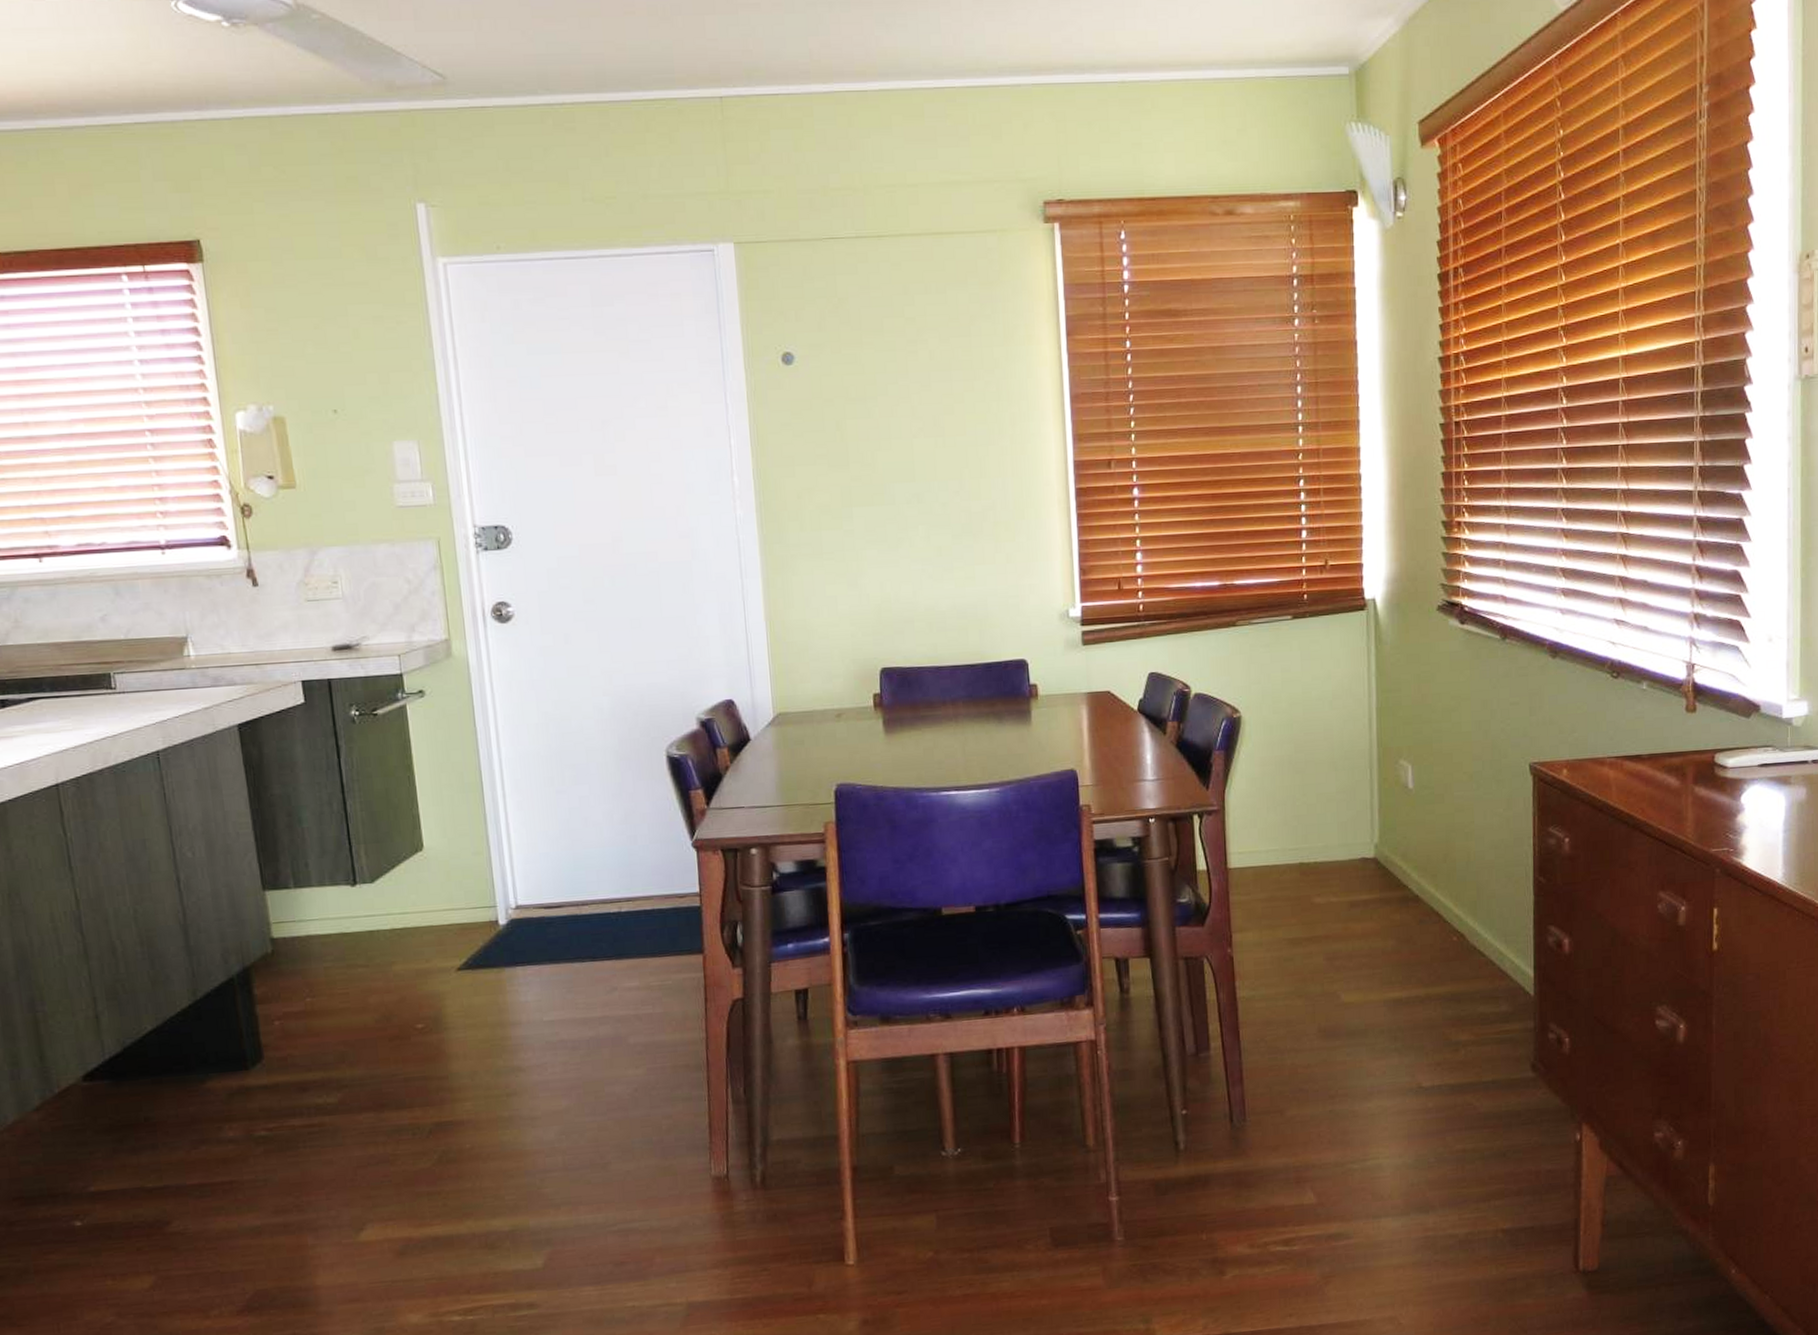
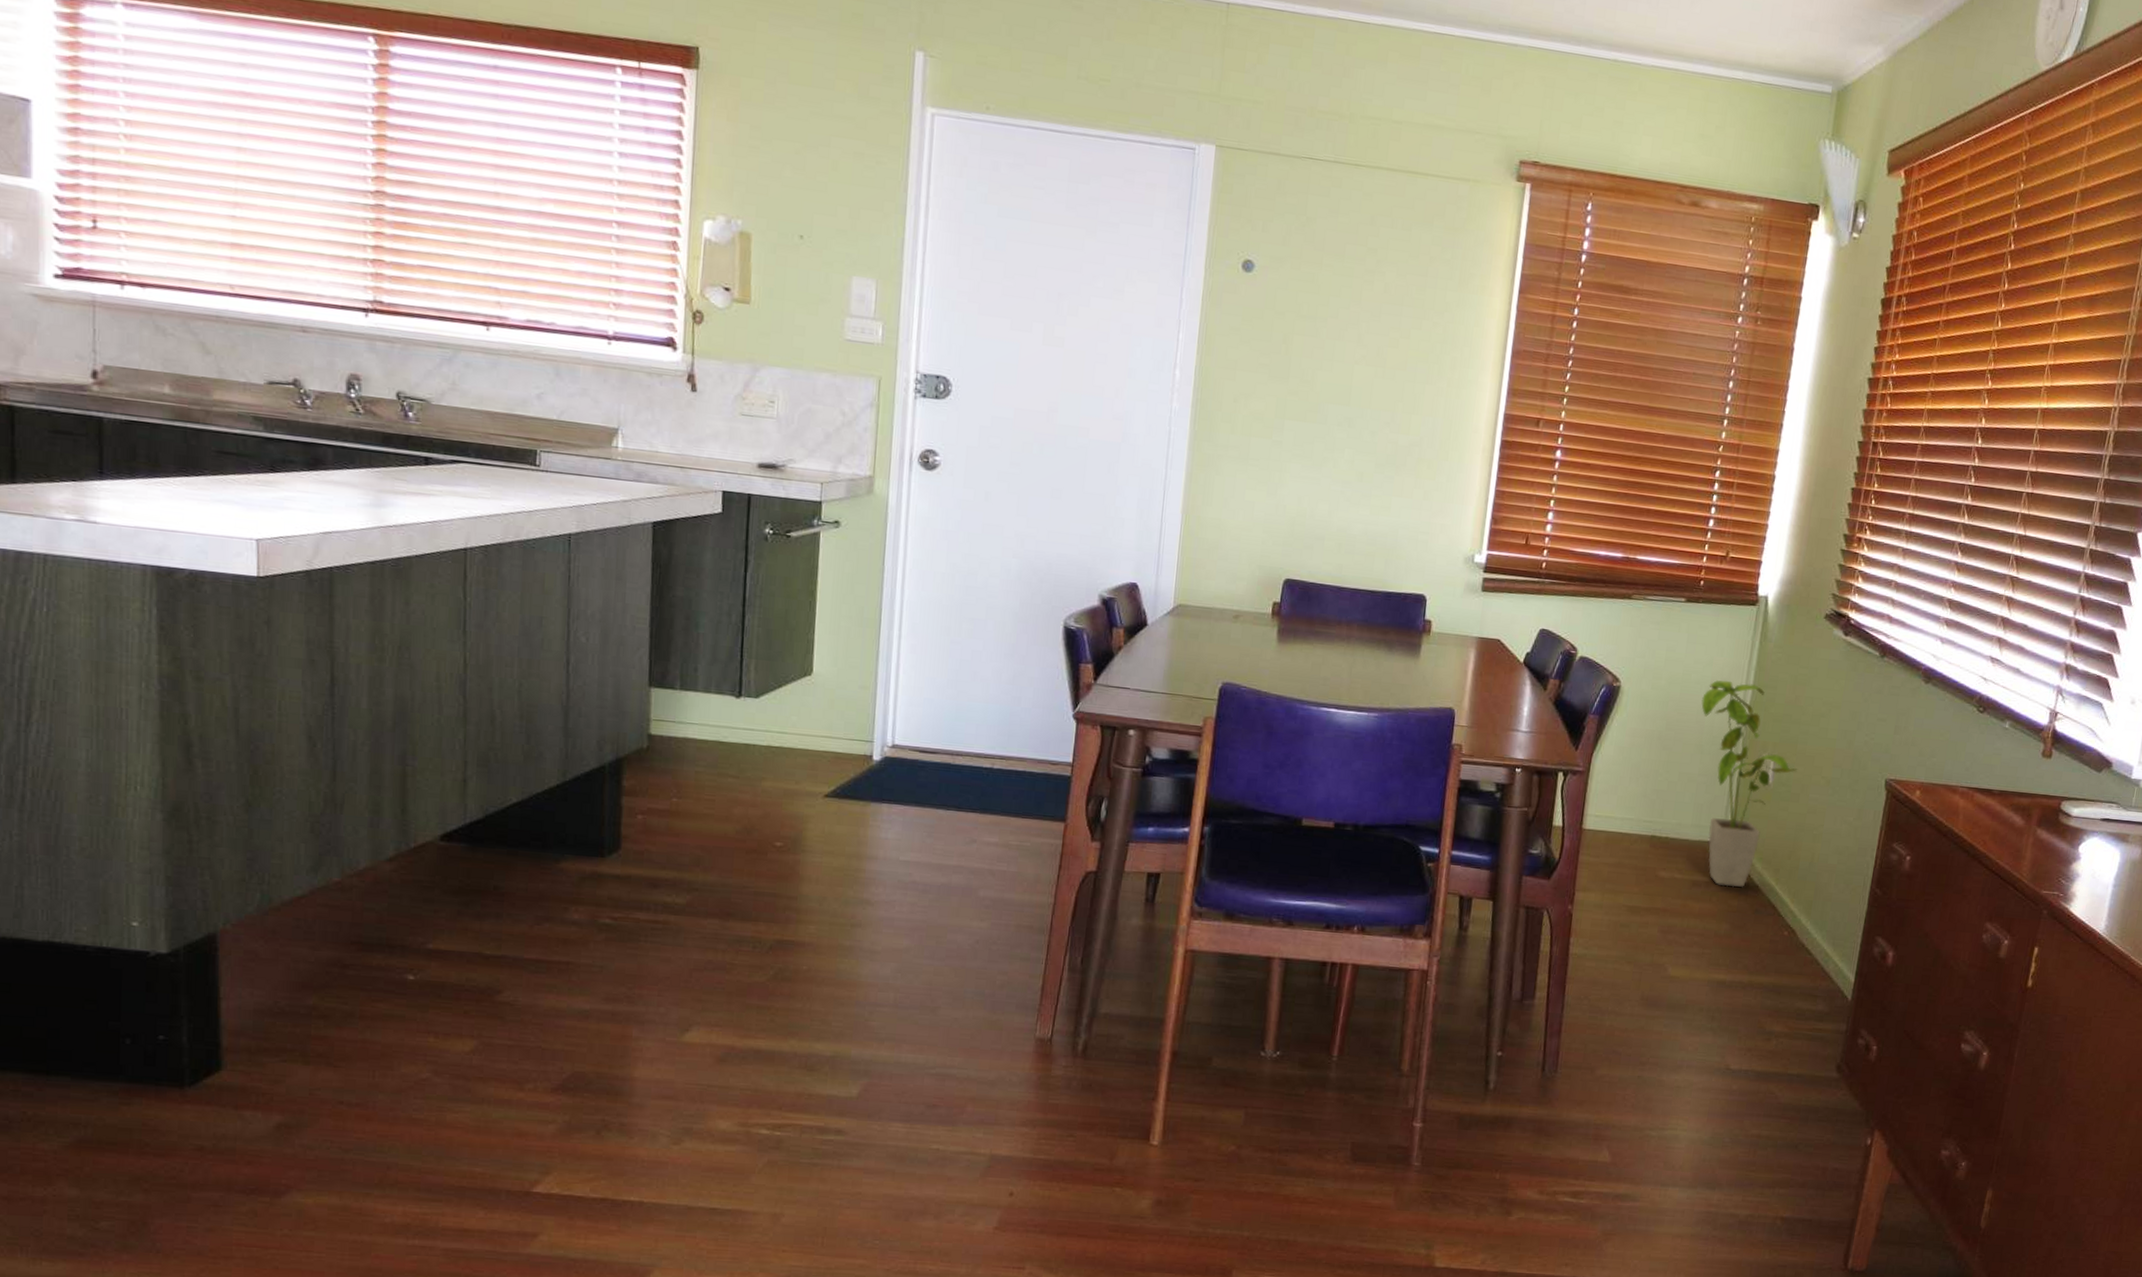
house plant: none [1326,690,1437,902] -> present [1701,680,1798,887]

